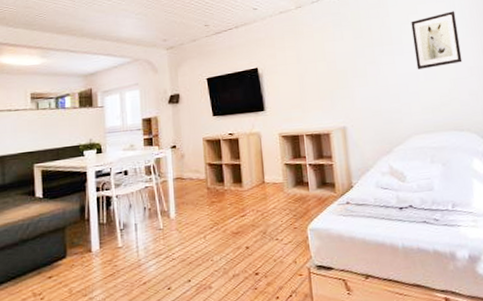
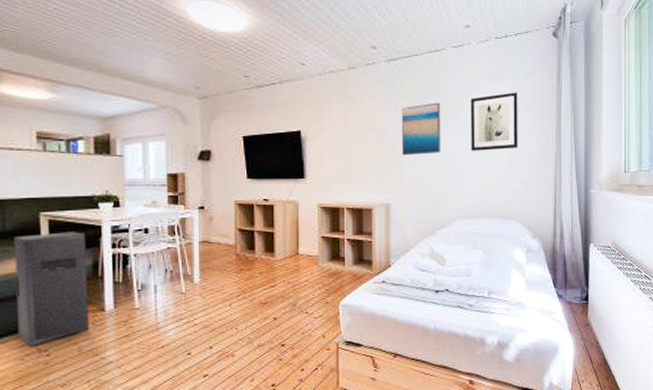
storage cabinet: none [12,179,78,292] -> present [14,232,89,347]
wall art: none [347,28,389,81] -> present [401,102,441,156]

